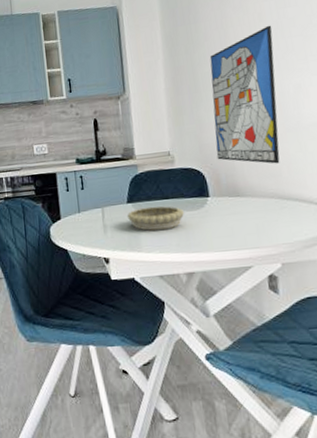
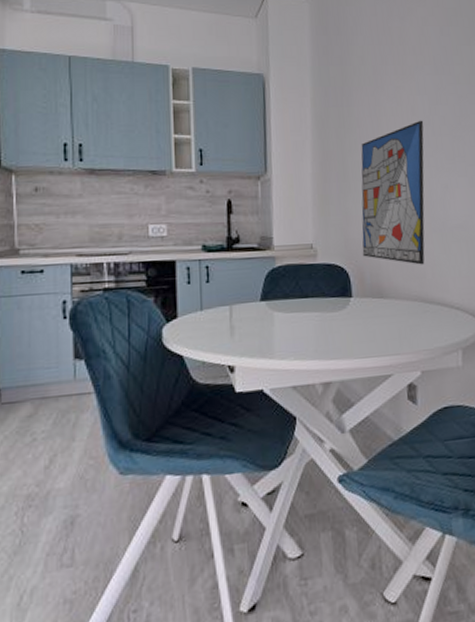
decorative bowl: present [126,206,185,231] -> none [259,305,325,334]

